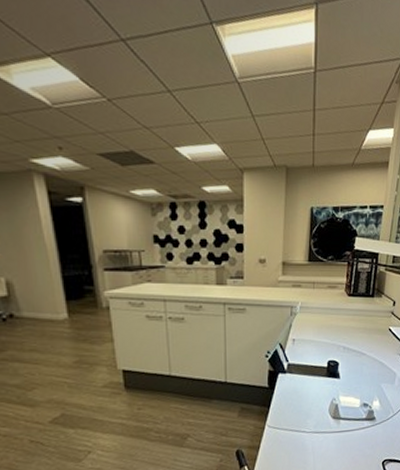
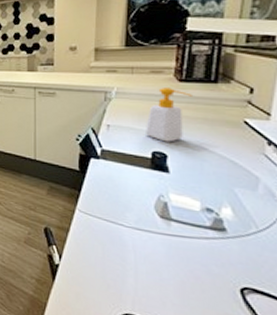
soap bottle: none [323,302,357,351] -> present [146,88,192,142]

